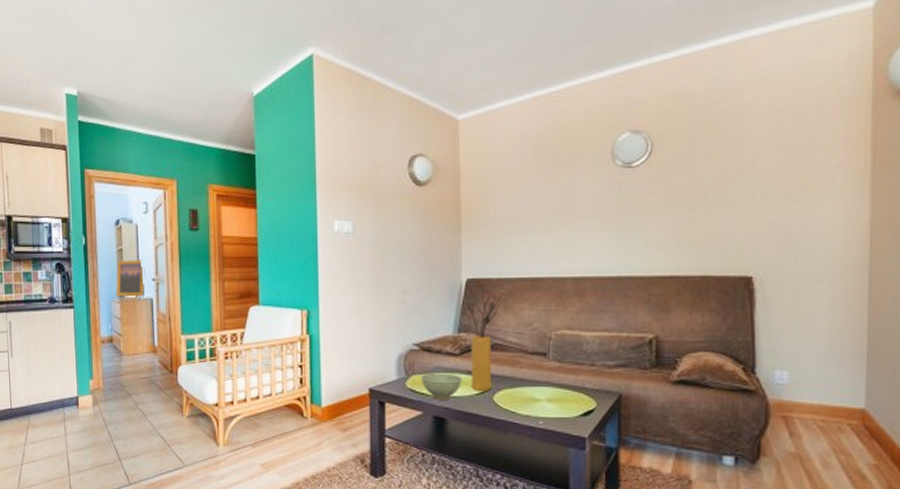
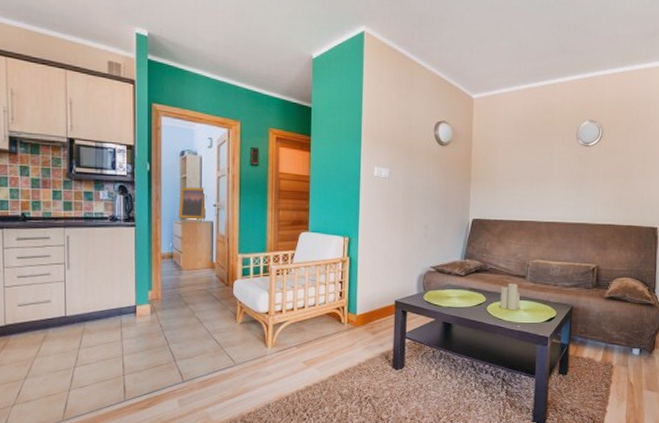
bowl: present [421,373,463,400] -> none [435,289,466,309]
vase: present [466,289,504,392] -> none [471,227,499,304]
candle: none [511,361,543,402] -> present [499,282,521,312]

